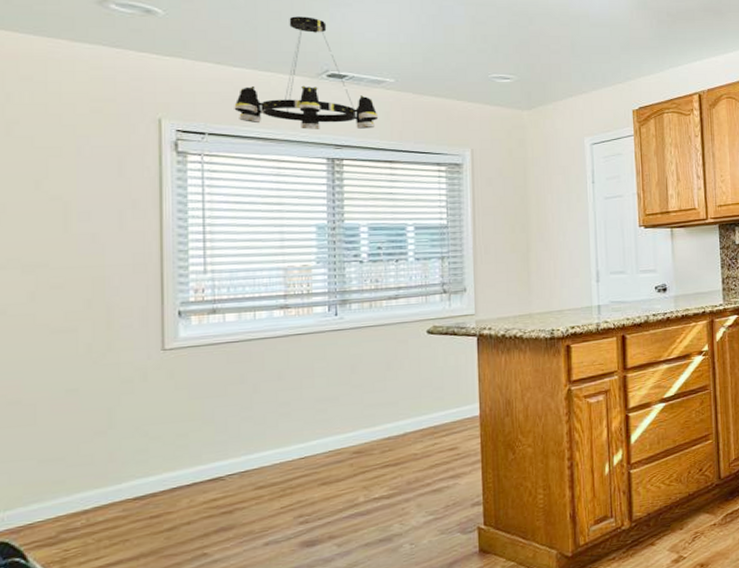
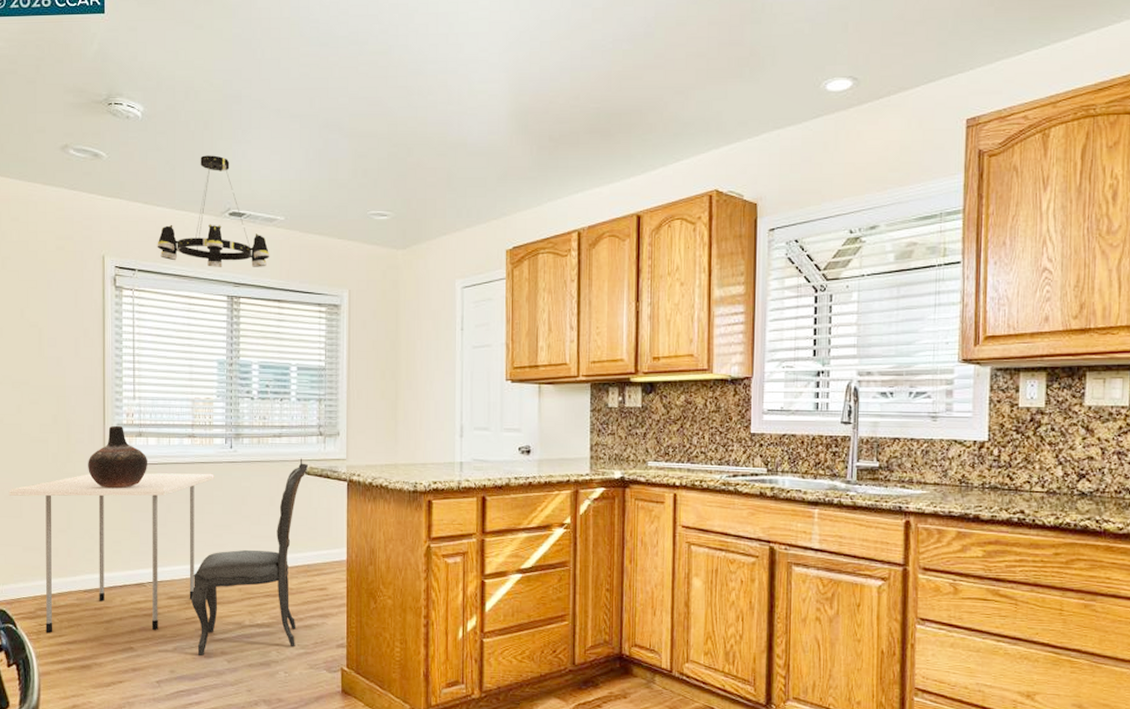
dining table: none [15,344,315,559] -> present [9,473,214,633]
vase: none [139,303,226,376] -> present [88,425,148,489]
dining chair: none [288,318,432,546] -> present [191,458,309,656]

